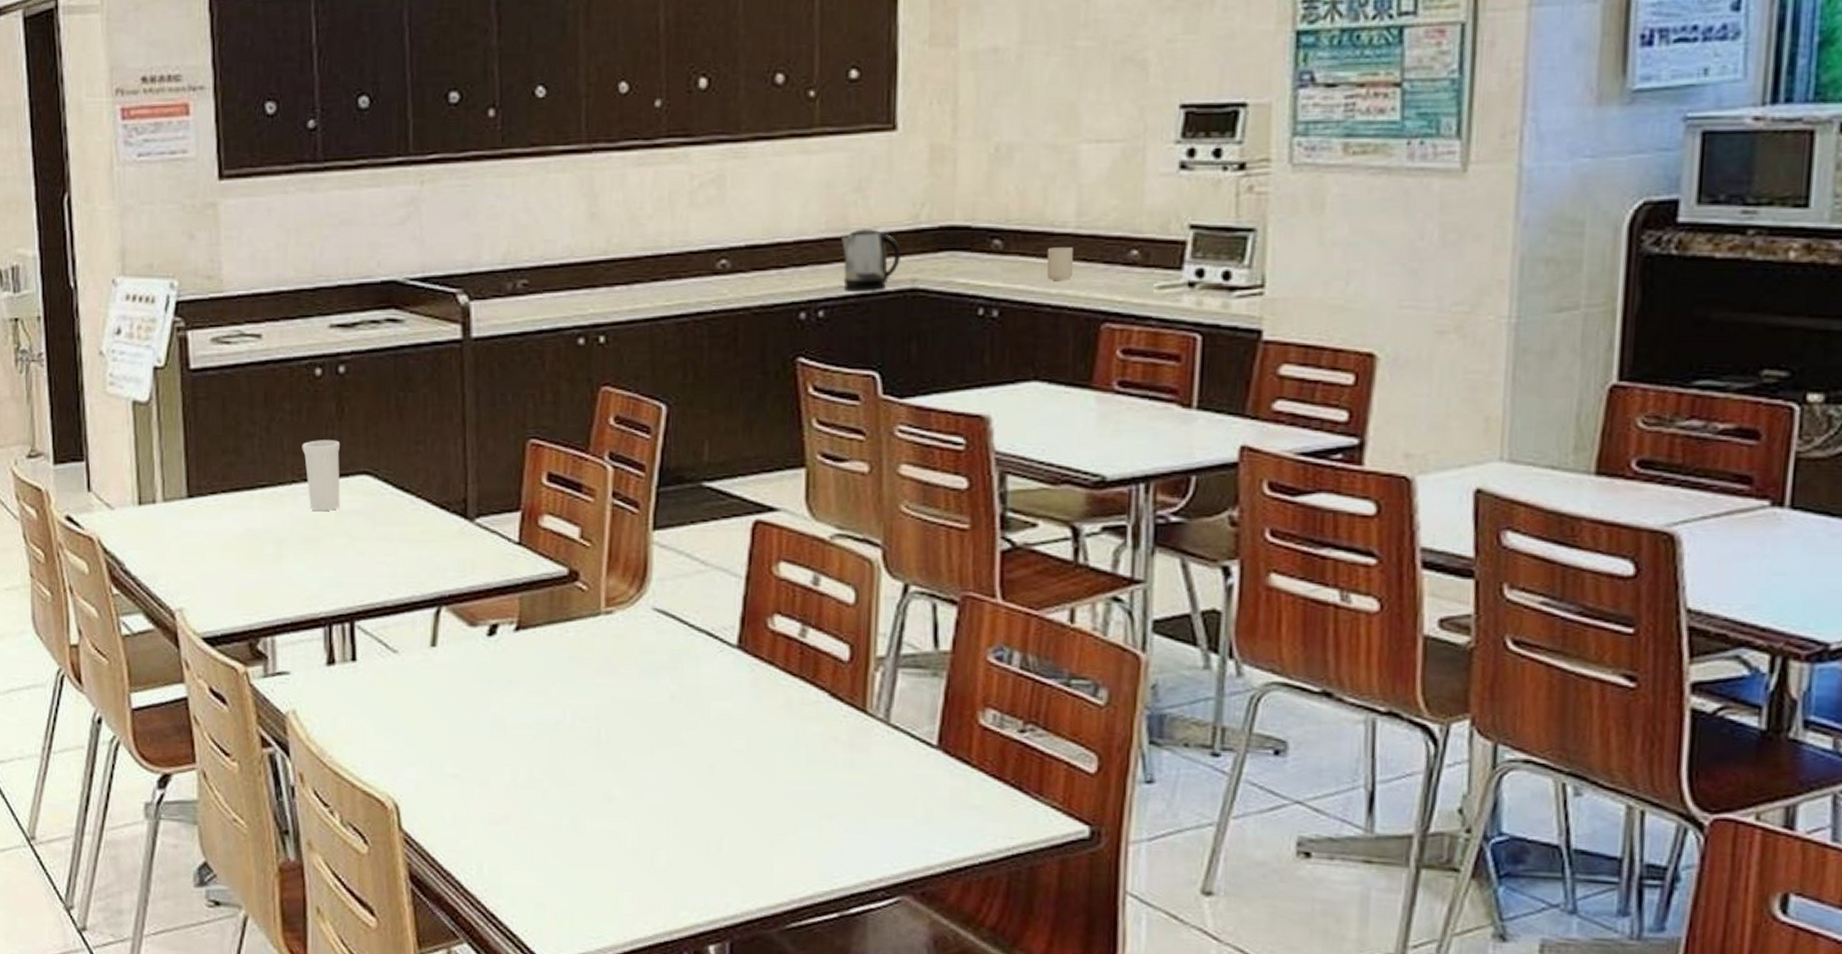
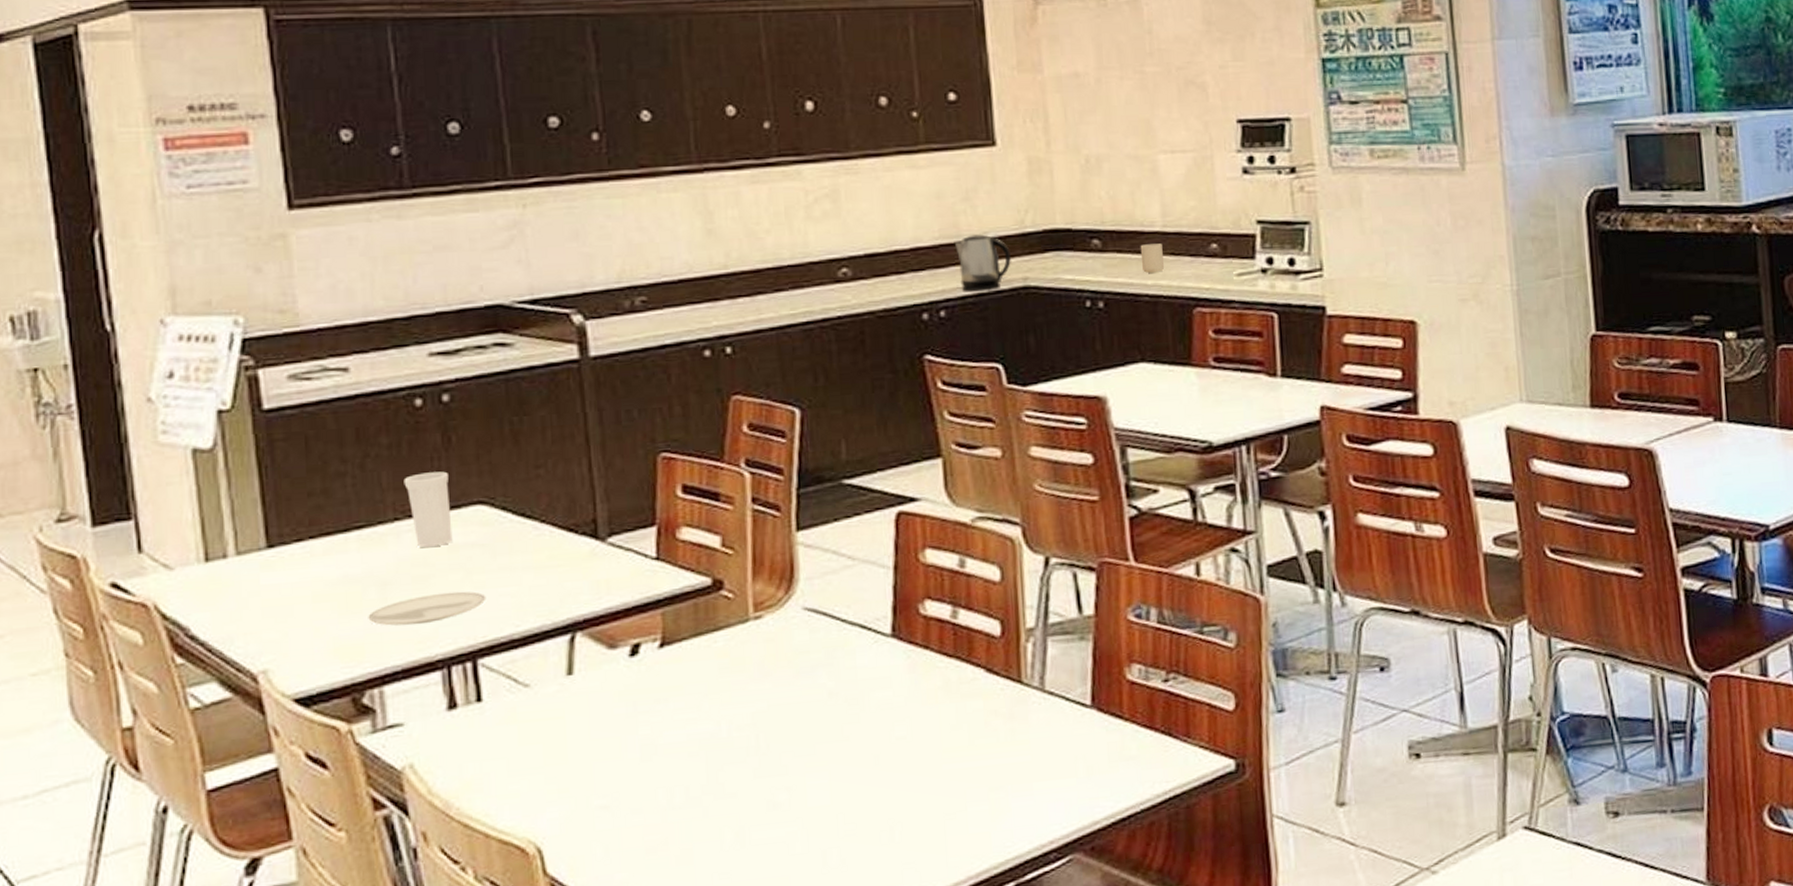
plate: none [266,555,366,582] -> present [368,591,486,626]

